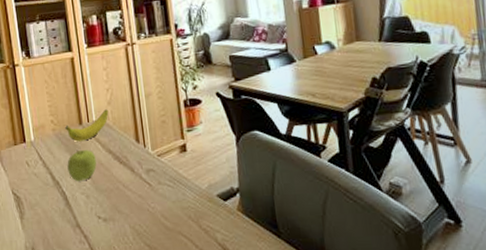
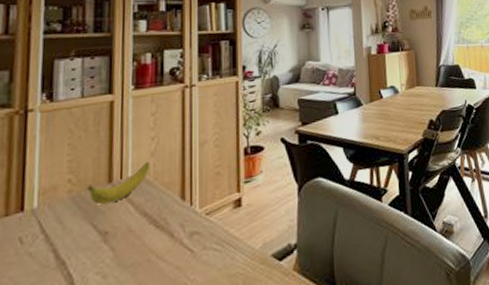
fruit: present [67,149,97,182] -> none [81,214,124,258]

